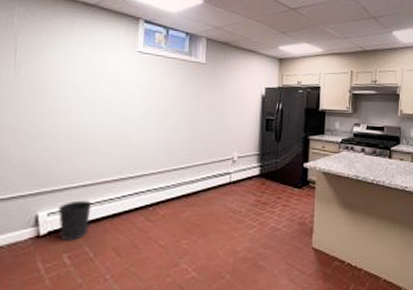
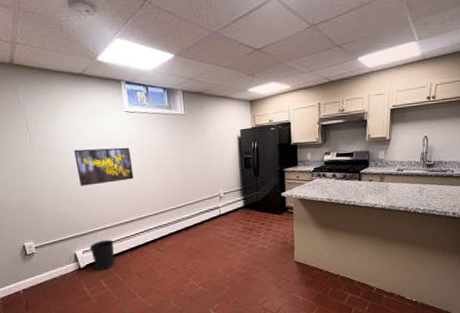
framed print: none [64,86,135,131] -> present [74,147,134,186]

